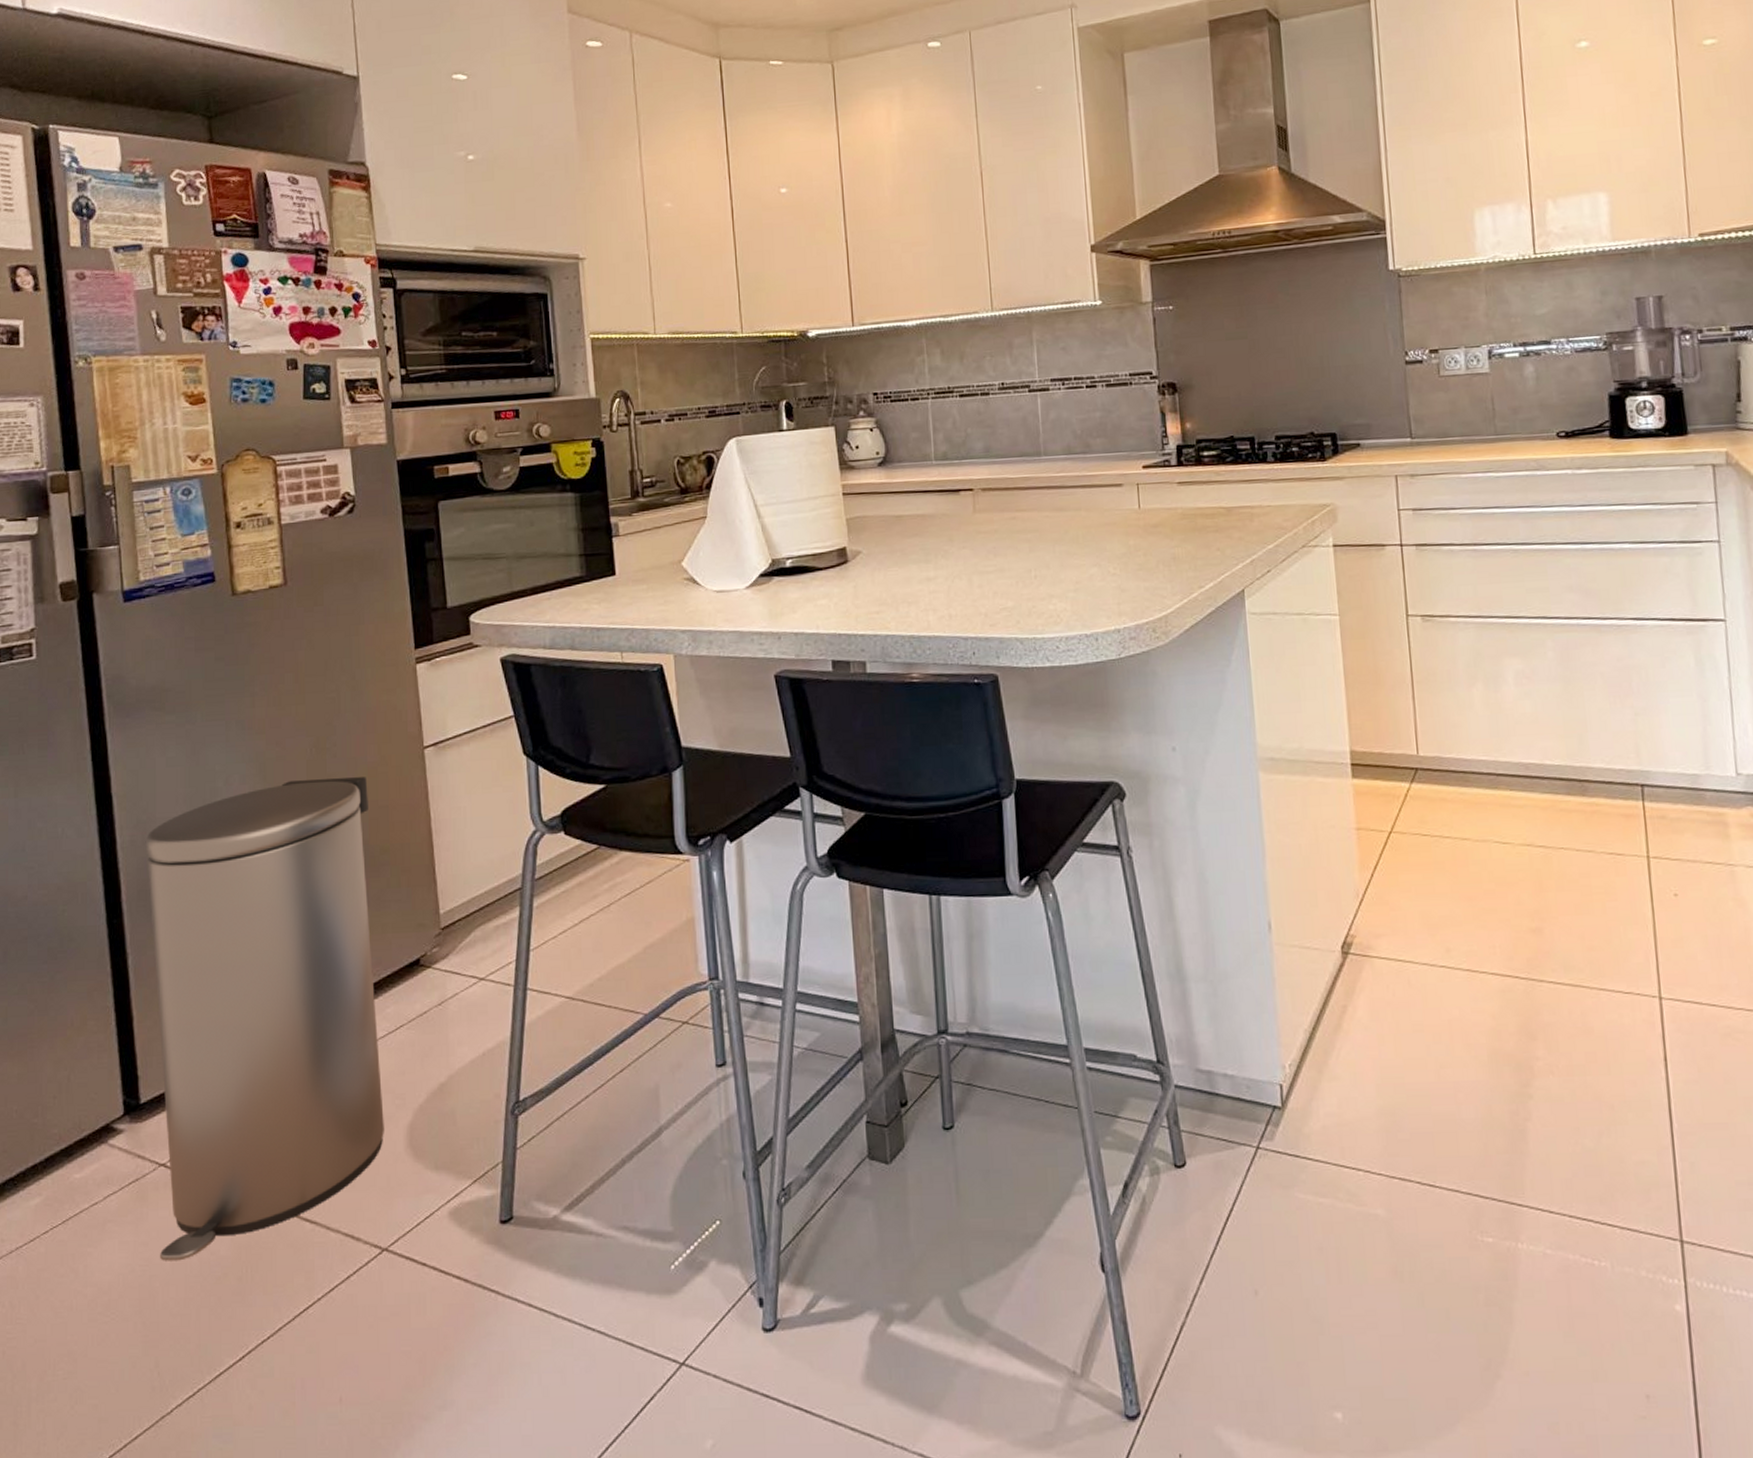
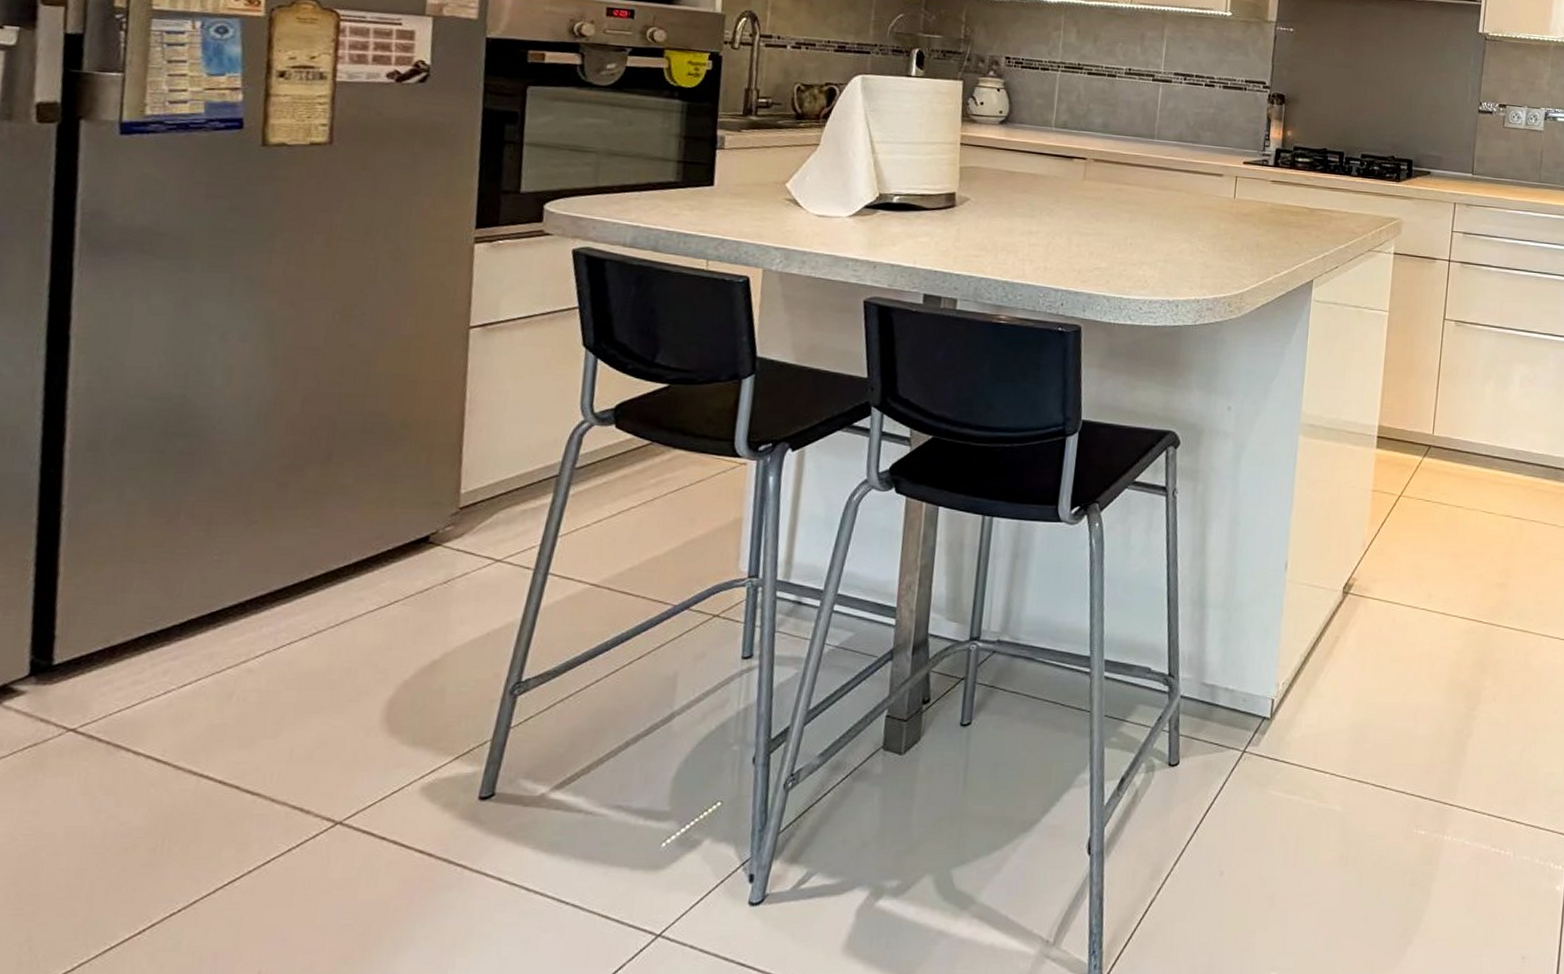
pedal bin: present [145,777,384,1261] -> none [52,344,397,831]

